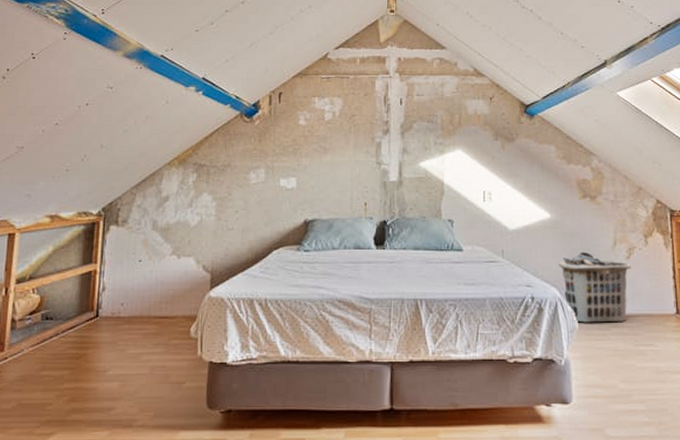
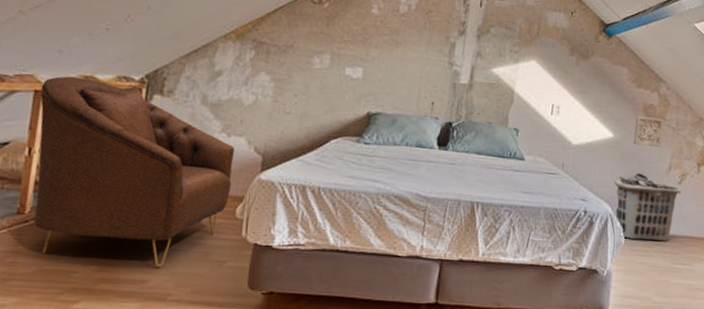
armchair: none [11,217,185,394] -> present [33,76,234,268]
wall ornament: none [571,193,602,223] -> present [634,116,664,148]

